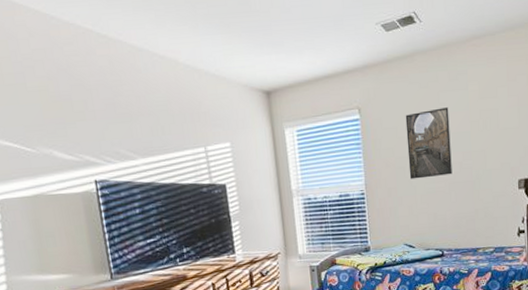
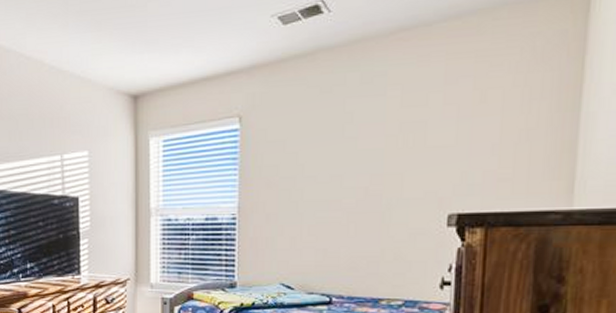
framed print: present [405,107,452,179] -> none [295,117,357,205]

